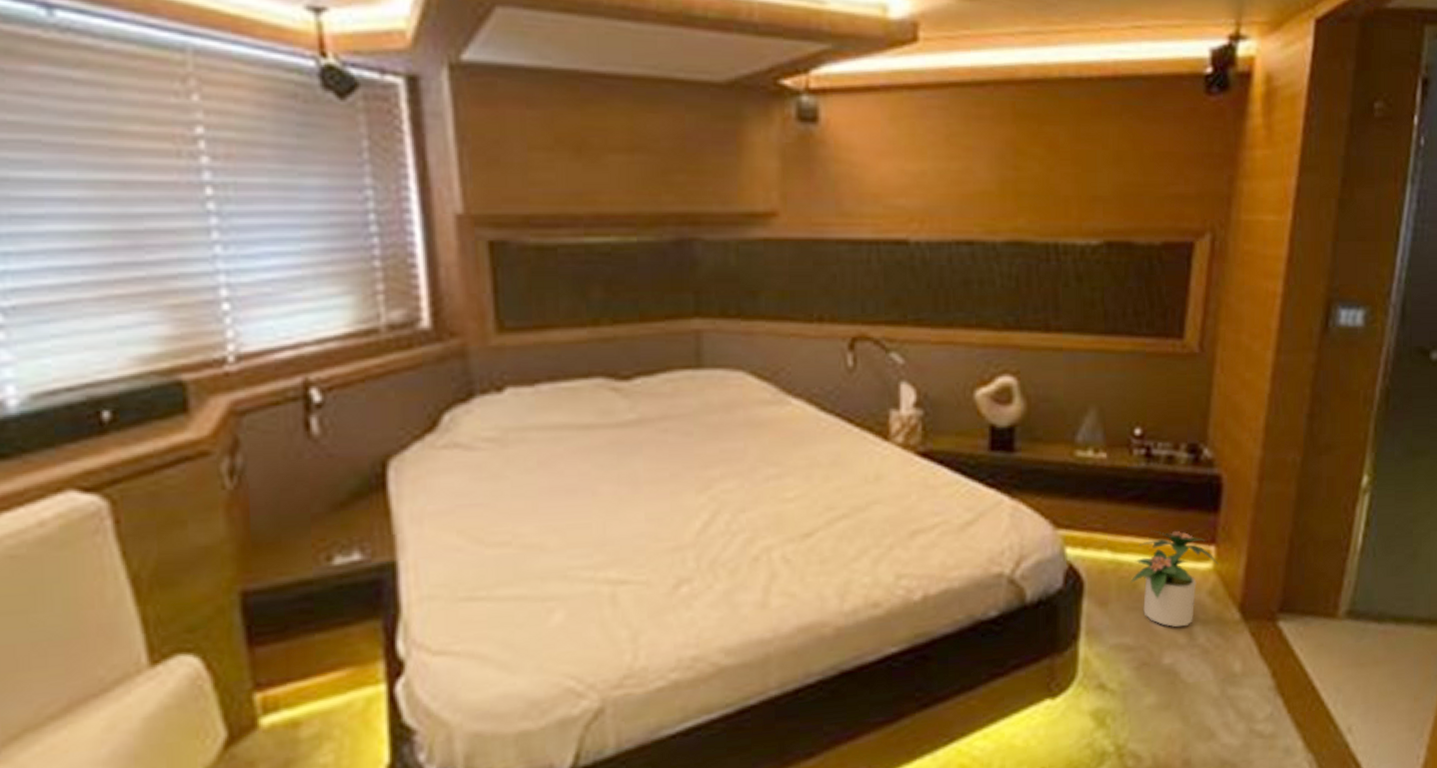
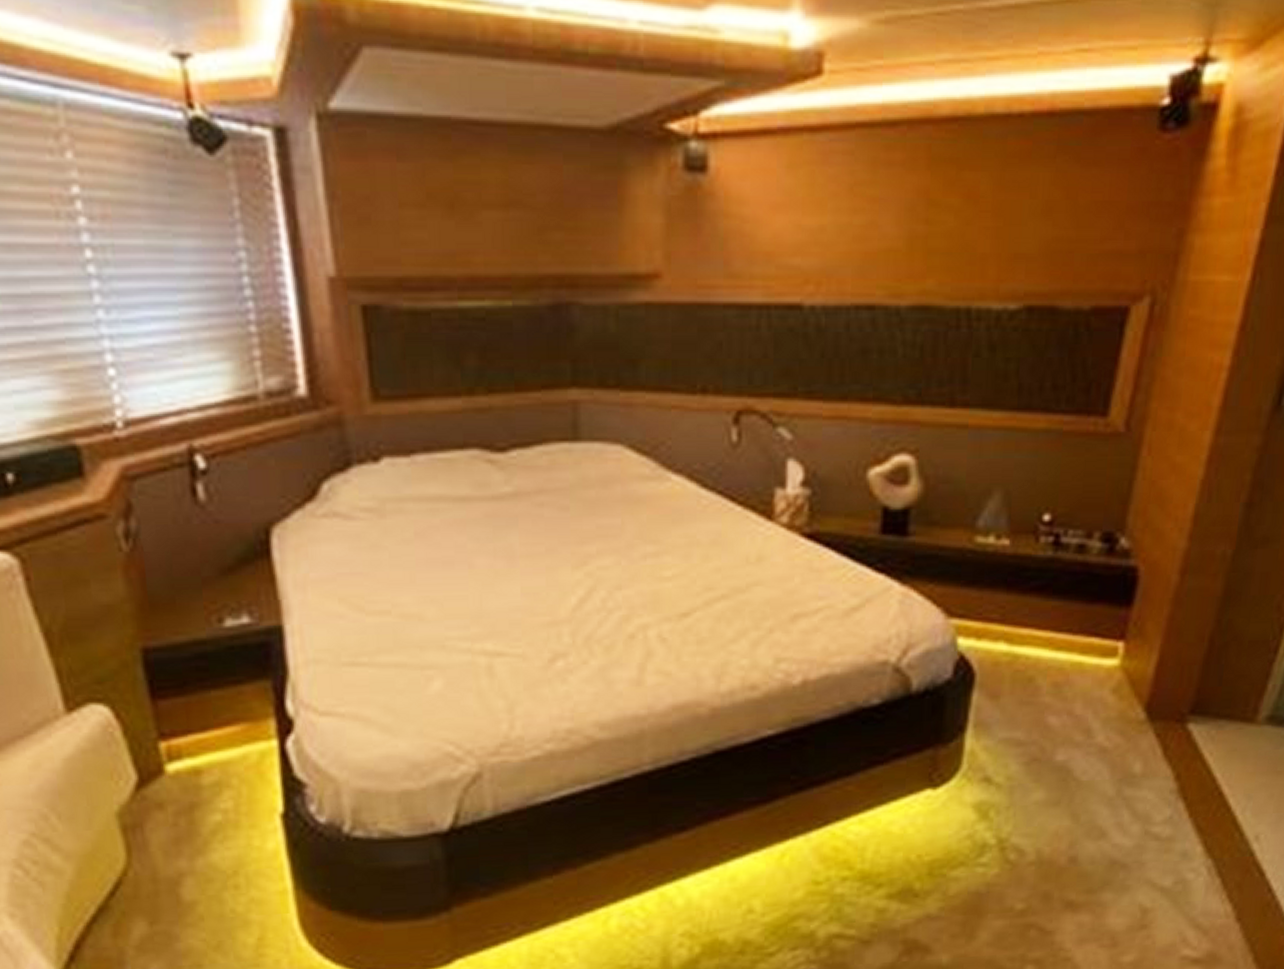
potted plant: present [1130,530,1218,628] -> none [1026,623,1126,725]

